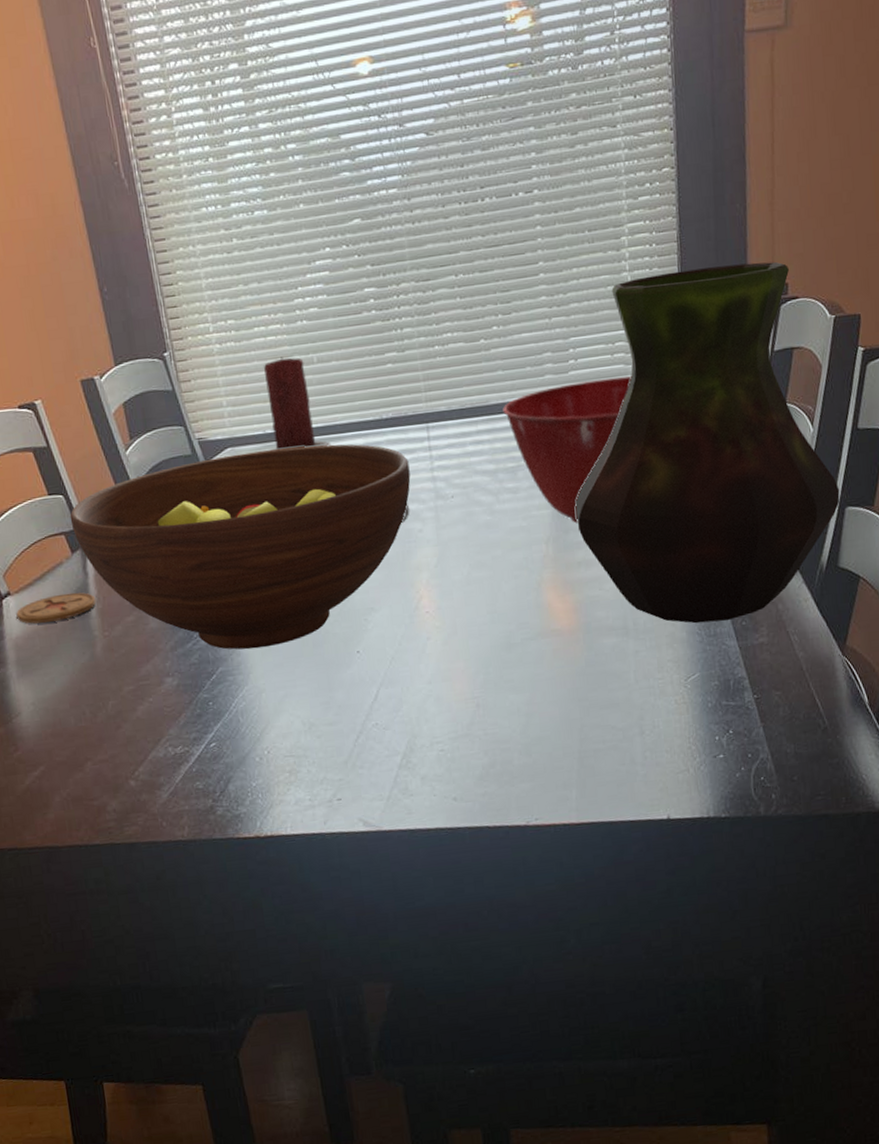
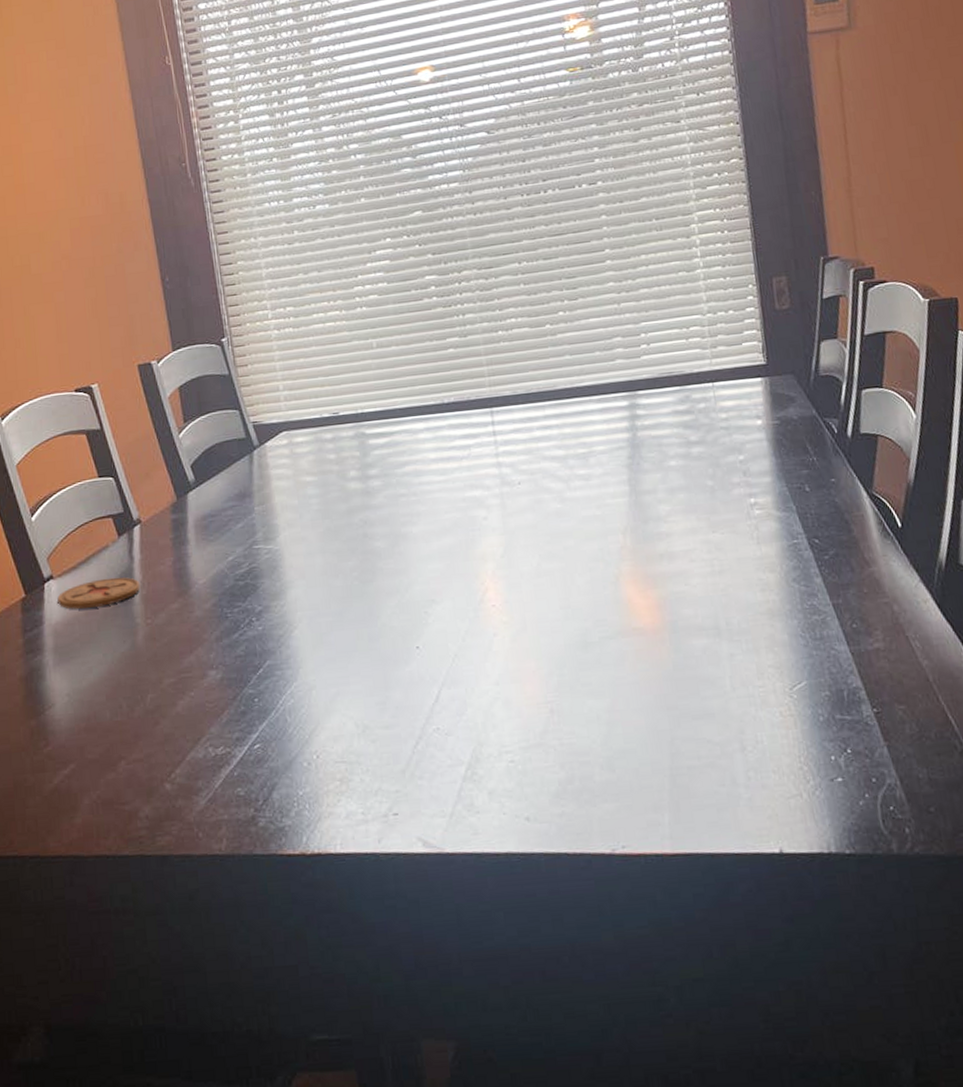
fruit bowl: present [70,444,411,650] -> none [119,428,474,642]
candle holder: present [264,357,410,524] -> none [322,342,474,511]
mixing bowl: present [503,376,631,523] -> none [571,361,709,513]
vase: present [575,261,840,624] -> none [653,246,955,625]

